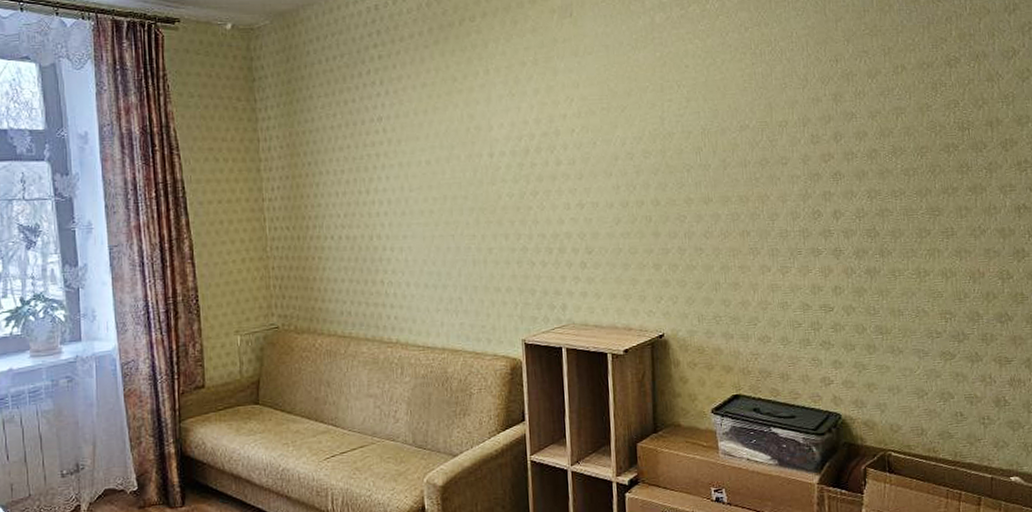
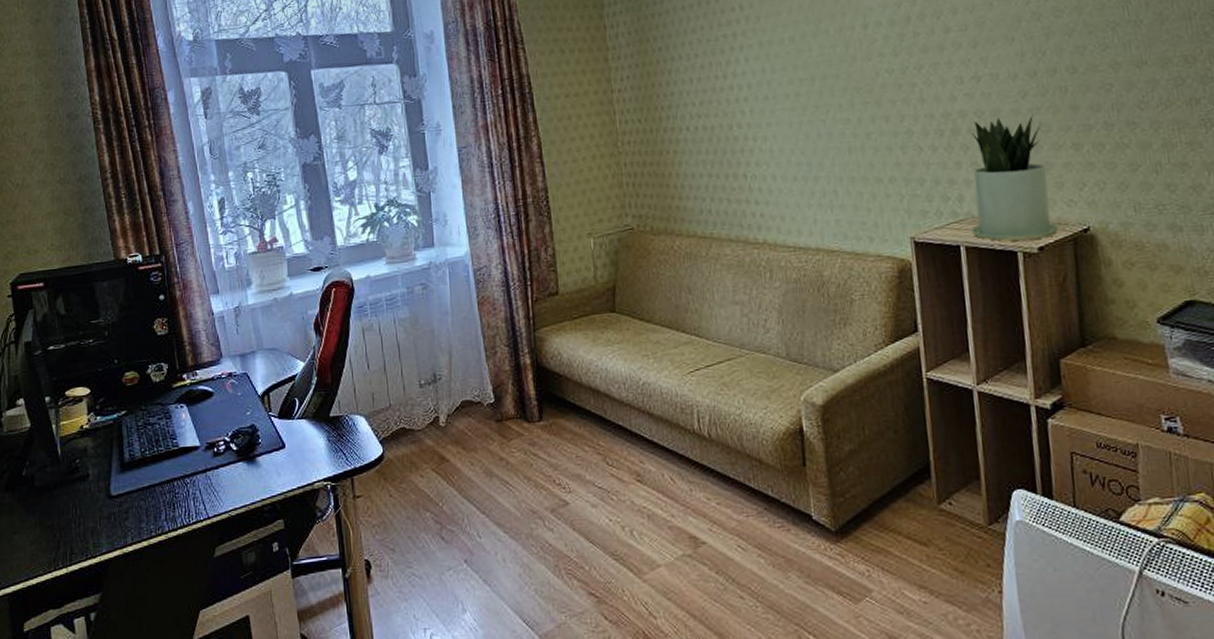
planter: none [571,238,642,345] -> present [971,114,1060,242]

